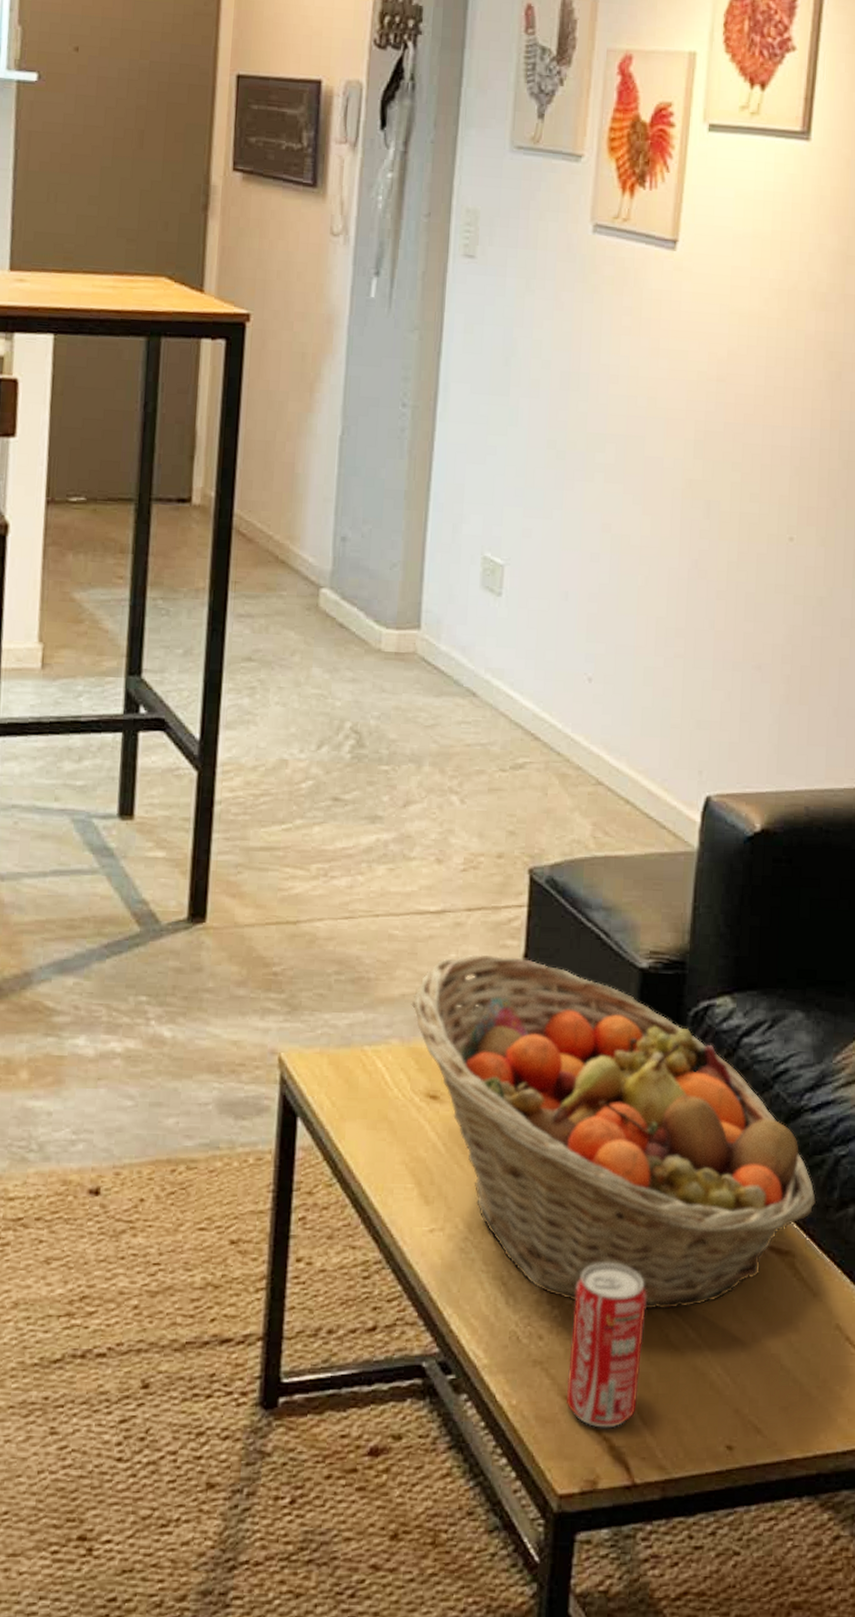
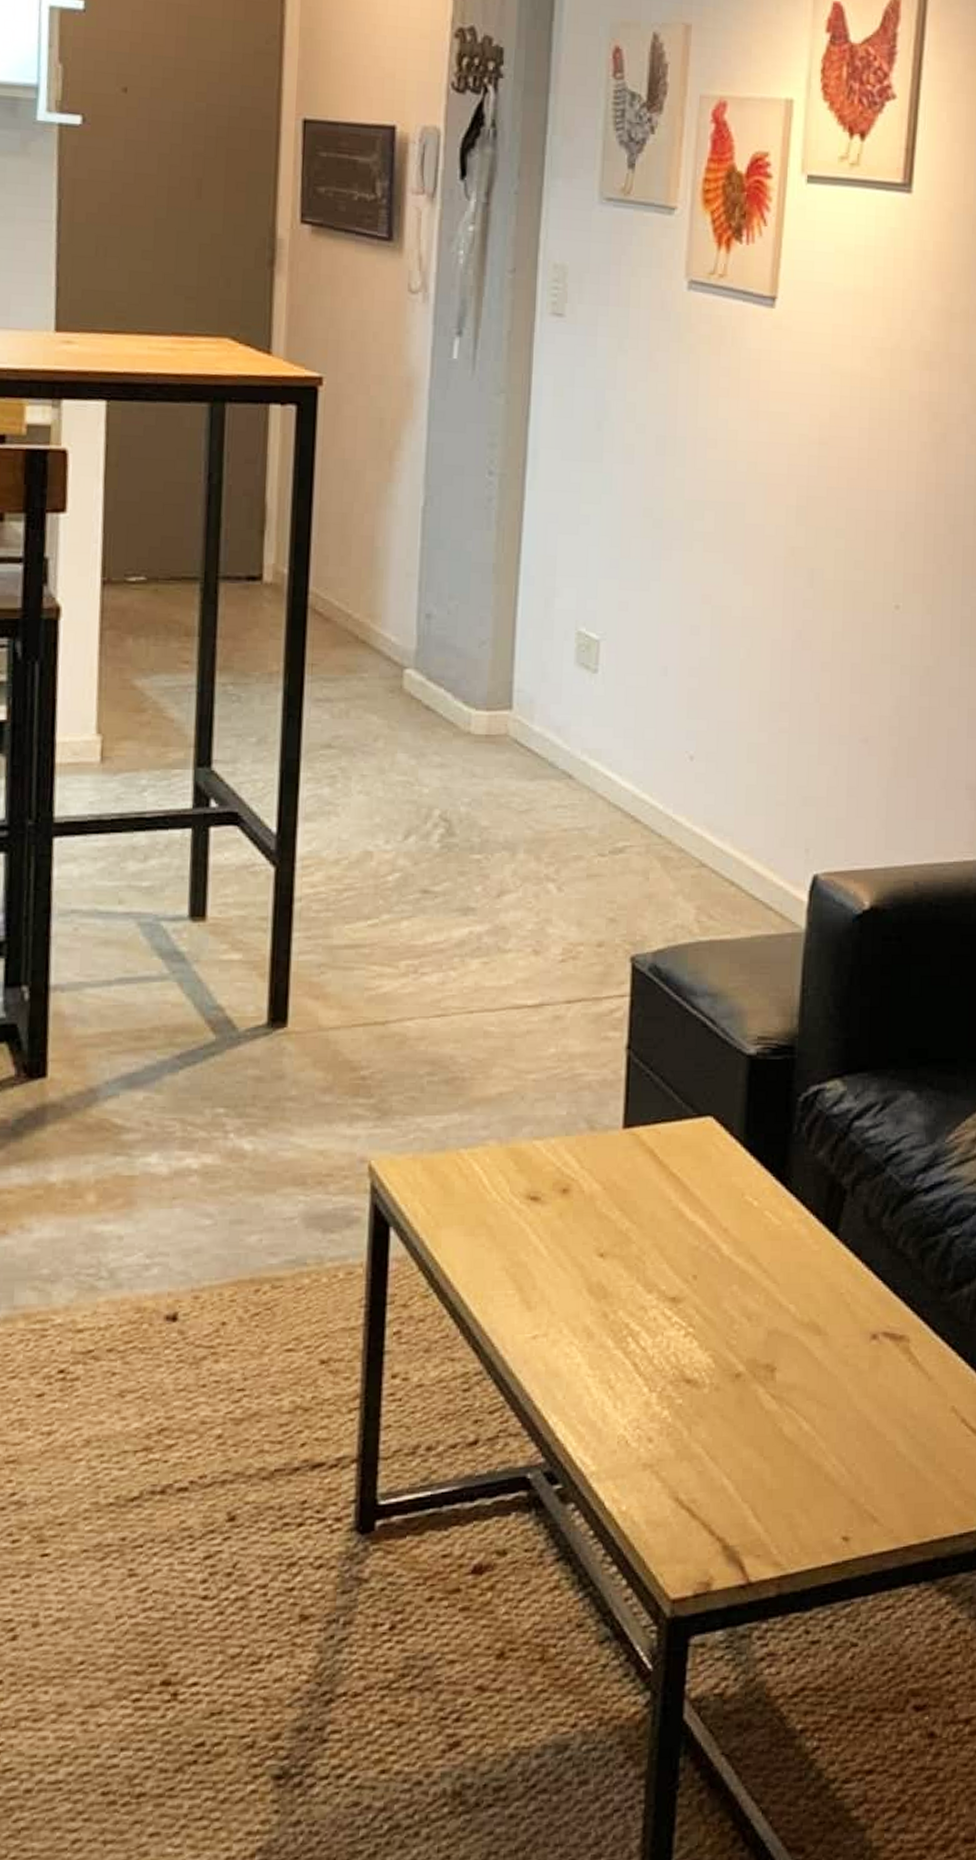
fruit basket: present [411,954,816,1311] -> none [509,1048,930,1405]
beverage can: present [566,1262,647,1428] -> none [677,1358,759,1529]

